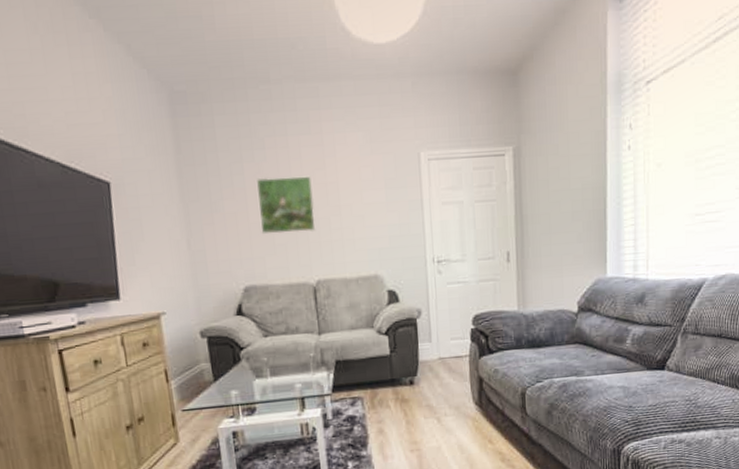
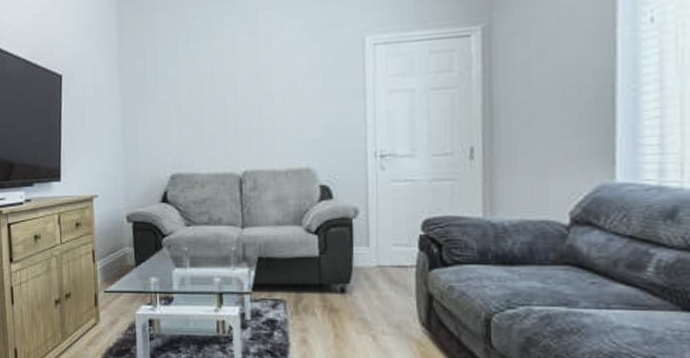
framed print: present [257,175,316,235] -> none [190,65,246,124]

